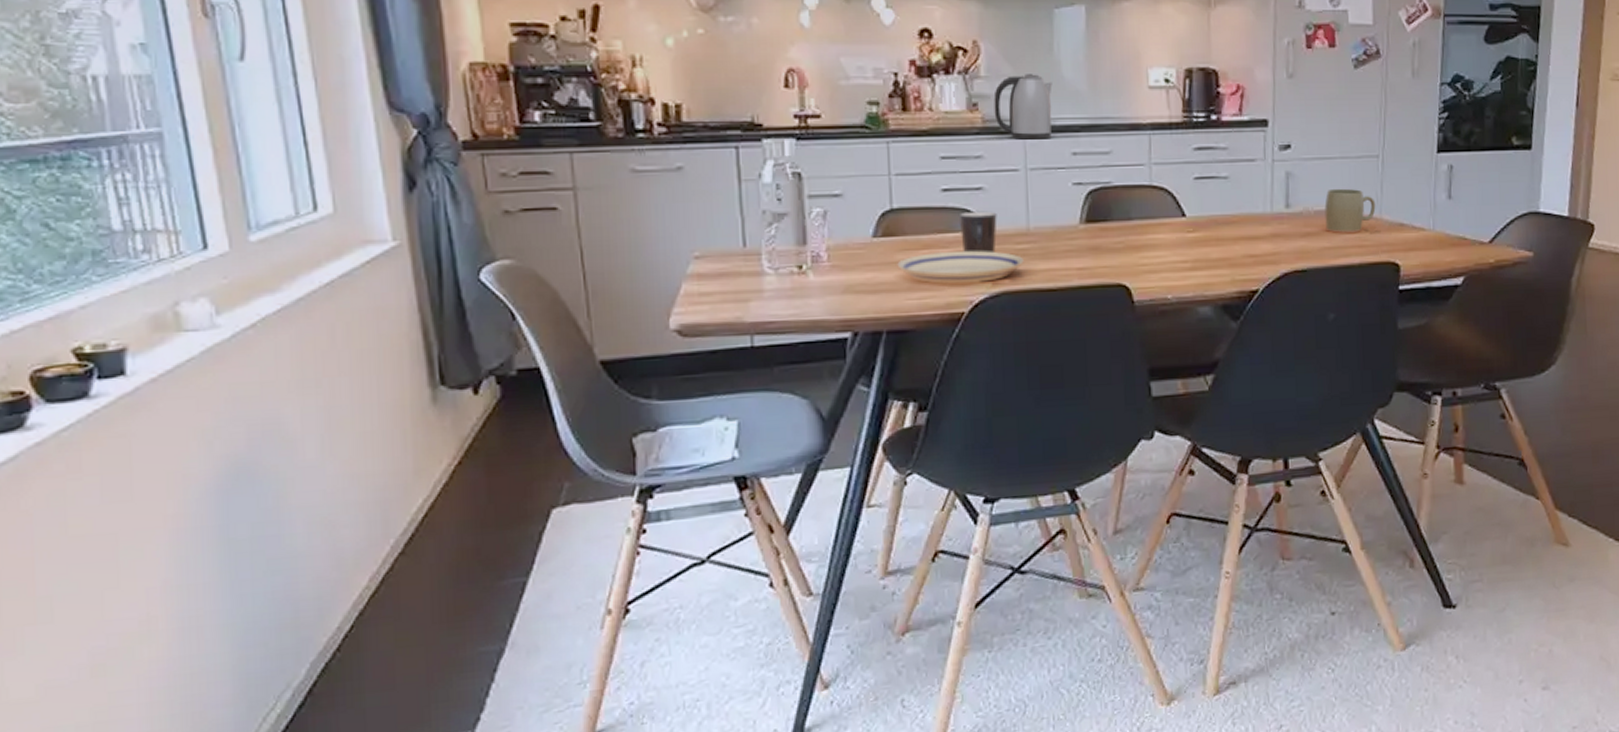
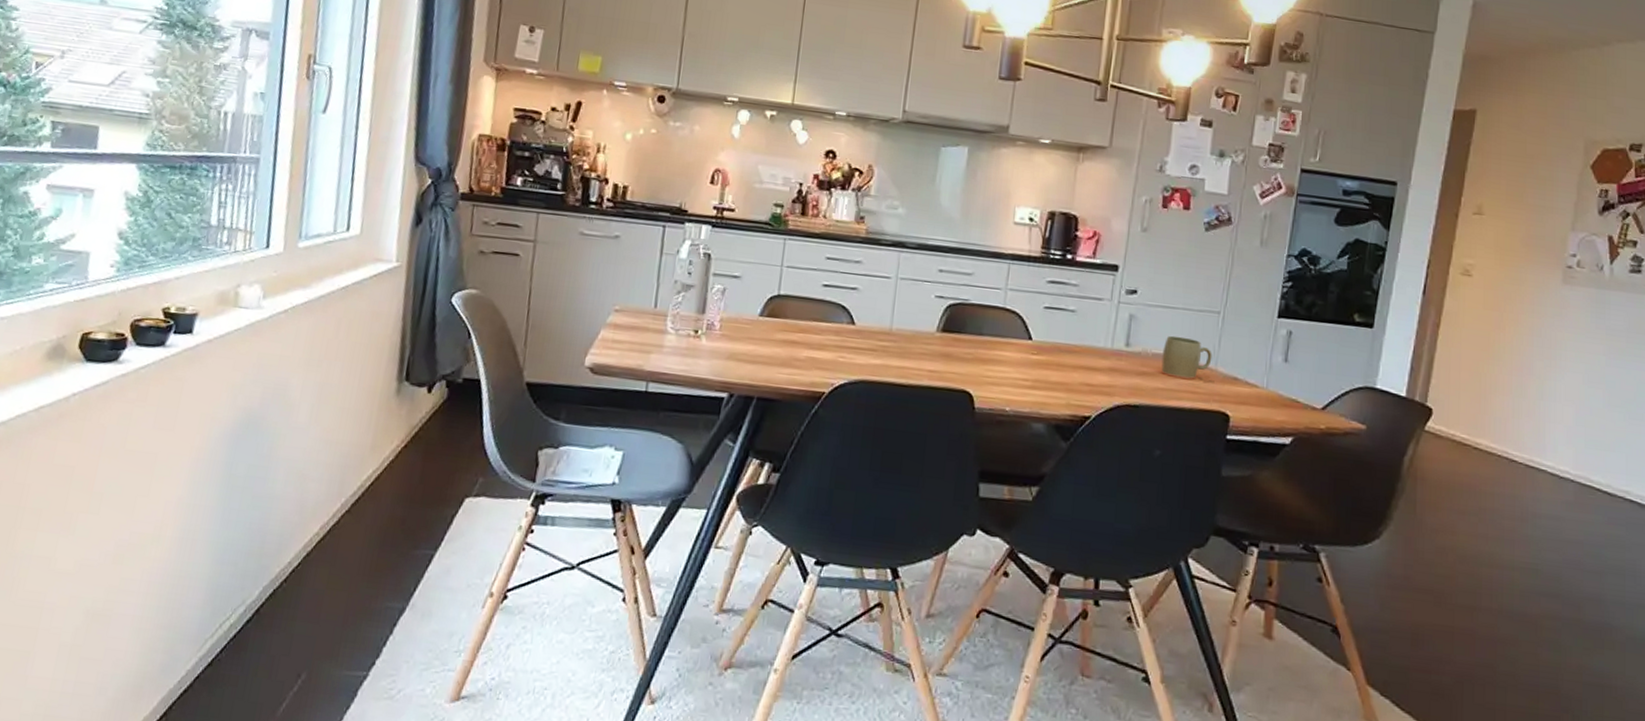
plate: present [897,251,1024,284] -> none [775,337,883,369]
mug: present [958,211,997,254] -> none [832,306,866,346]
kettle: present [993,74,1052,140] -> none [877,197,931,255]

